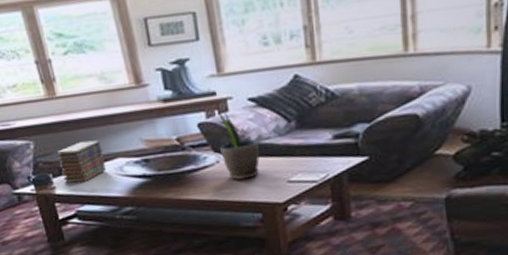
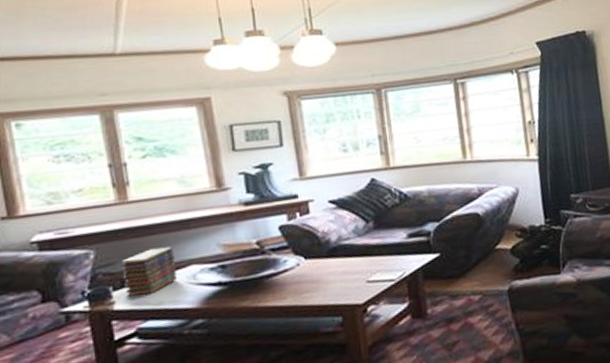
potted plant: present [218,112,260,180] -> none [300,214,340,283]

